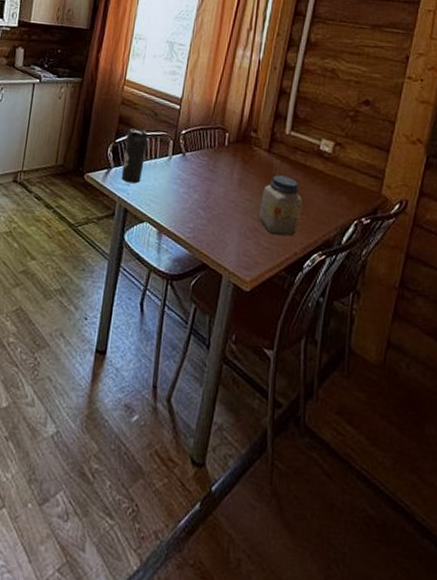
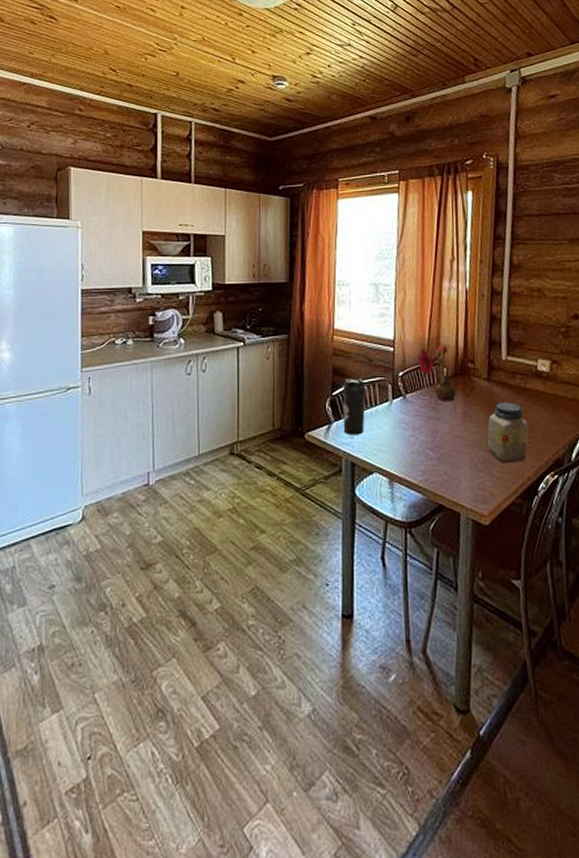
flower: none [202,109,235,167] -> present [418,344,456,403]

